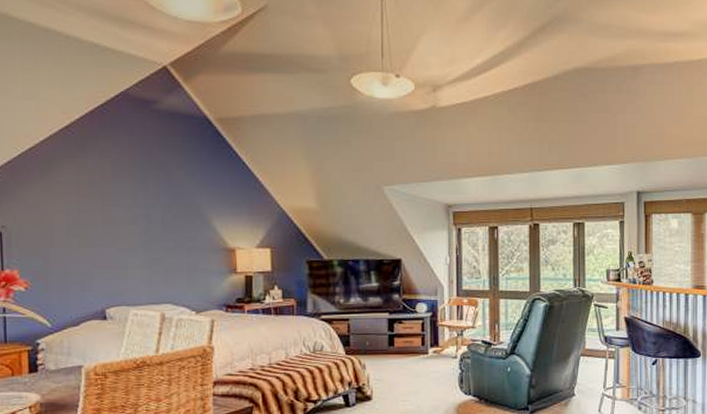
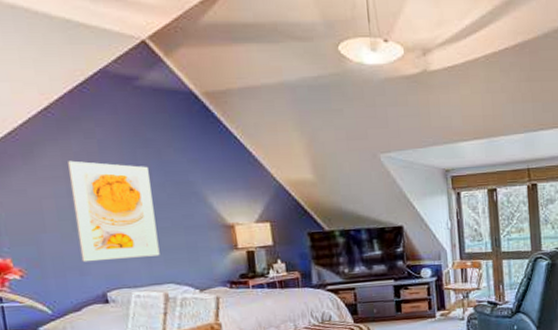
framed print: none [81,178,161,278] -> present [68,160,160,262]

